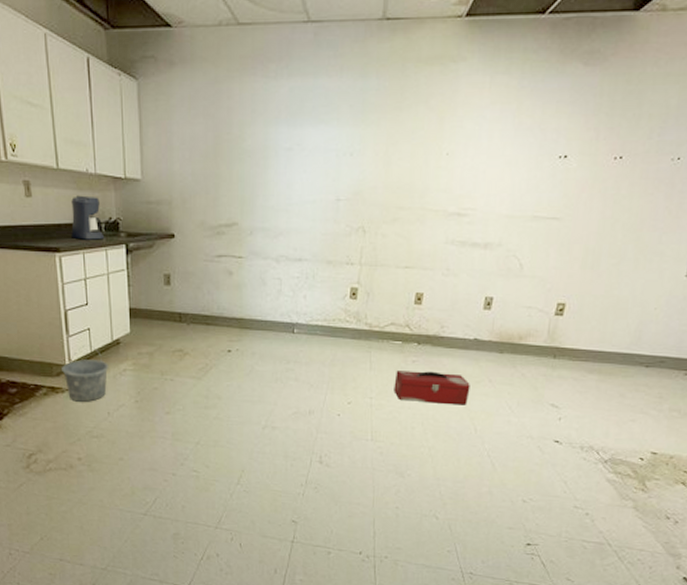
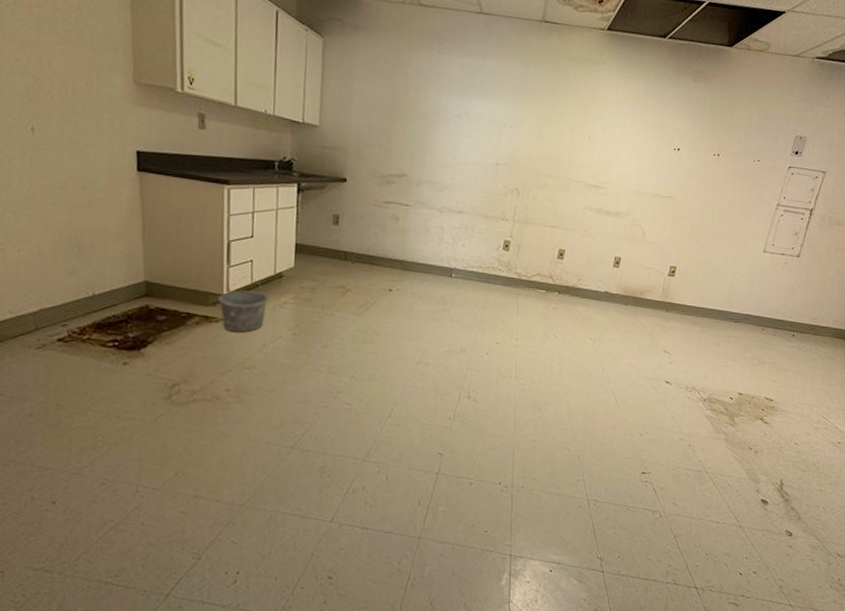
coffee maker: present [71,195,105,240] -> none [243,133,277,177]
toolbox: present [394,371,470,405] -> none [536,316,601,349]

